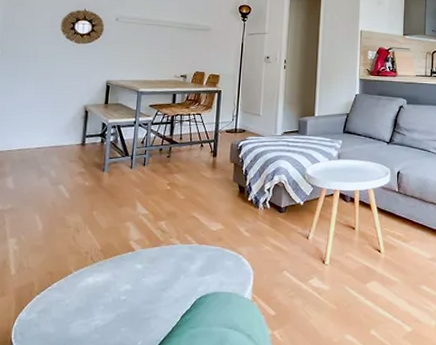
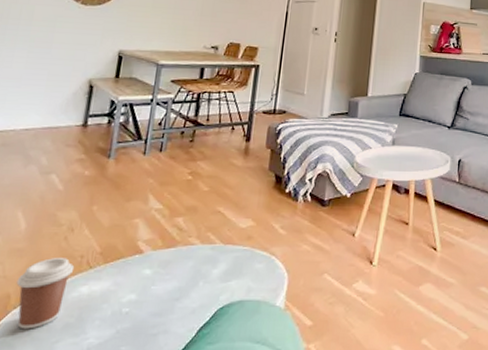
coffee cup: none [38,254,82,311] -> present [16,258,75,330]

